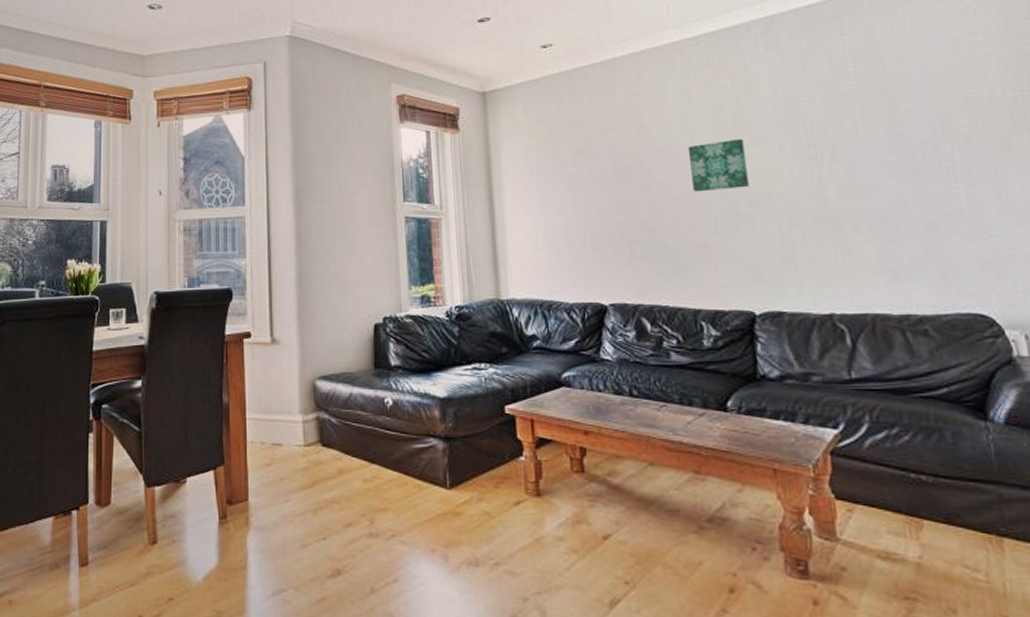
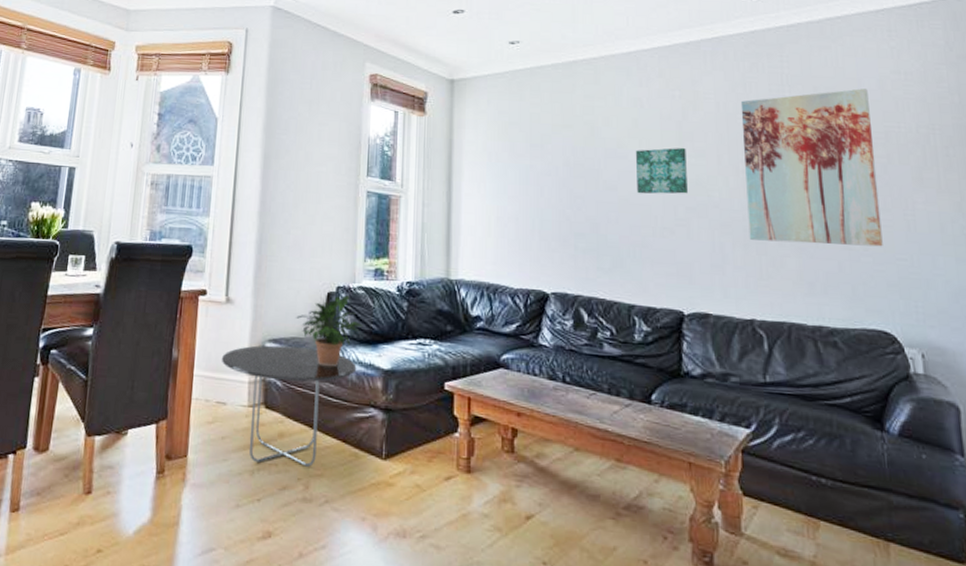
side table: none [272,382,412,502] -> present [221,345,357,467]
potted plant: none [344,326,414,400] -> present [296,295,363,367]
wall art: none [799,54,973,230] -> present [740,88,883,247]

